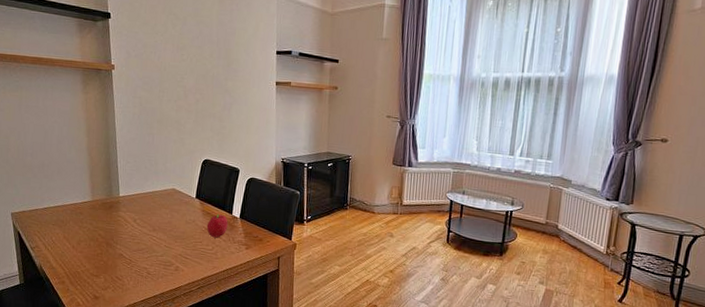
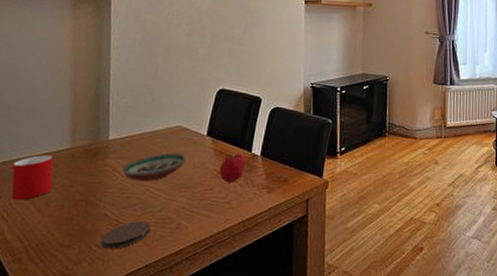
cup: none [51,204,81,238] -> present [11,155,54,200]
coaster: none [119,262,156,282] -> present [100,221,151,249]
decorative bowl: none [131,210,180,232] -> present [122,153,187,181]

